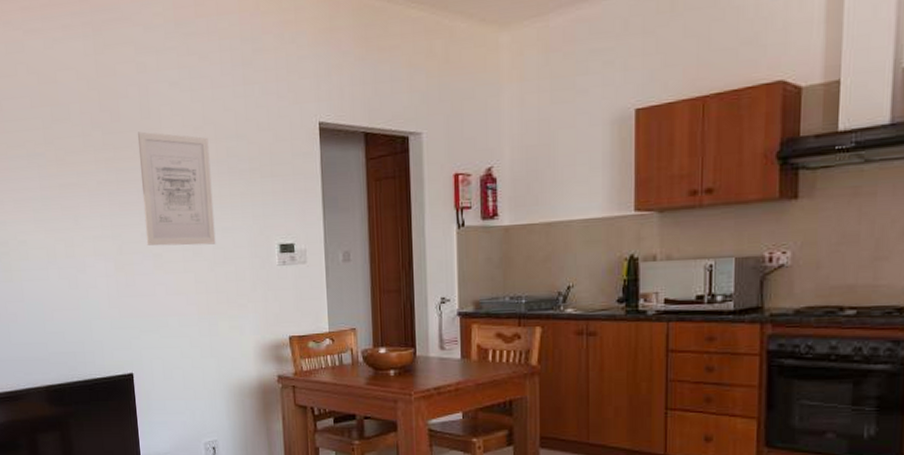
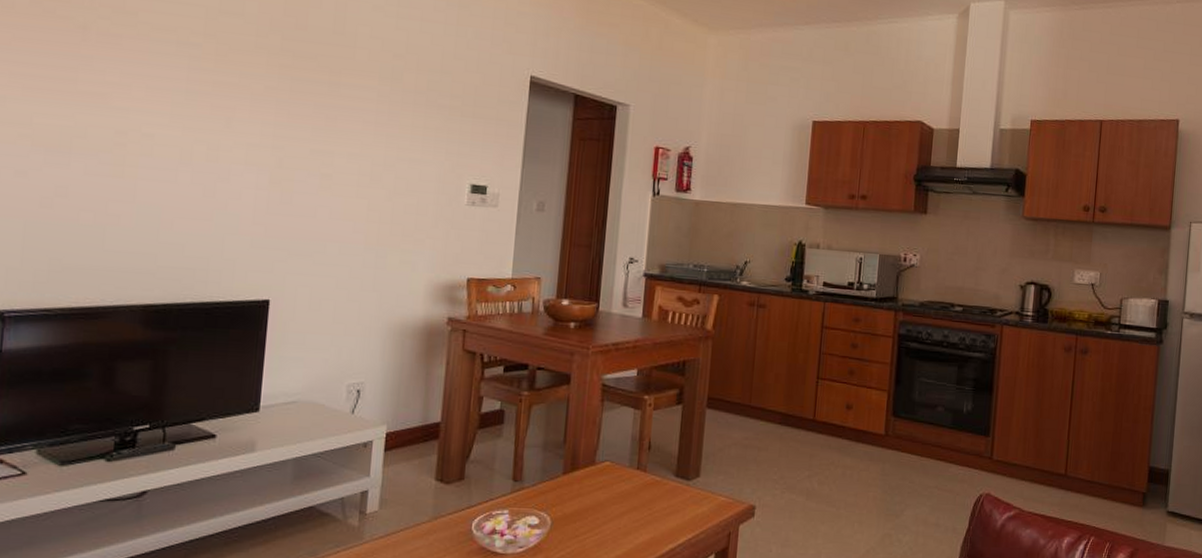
wall art: present [137,131,216,246] -> none [315,45,409,174]

